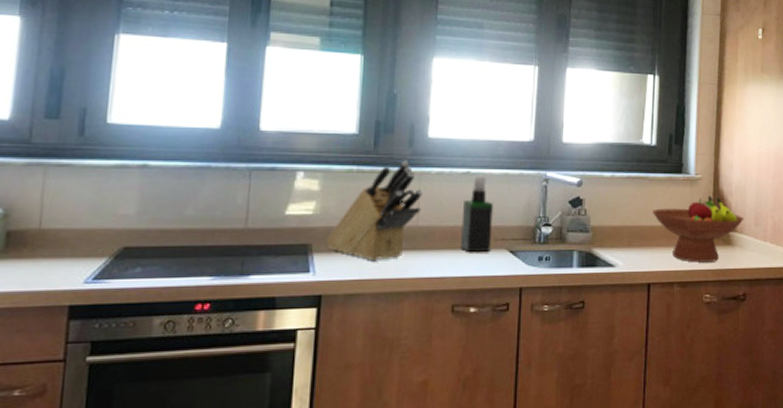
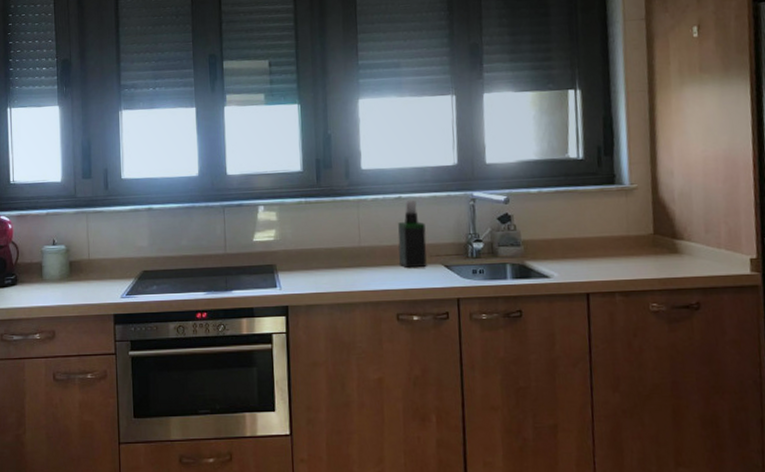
knife block: present [326,160,423,262] -> none [287,190,362,278]
fruit bowl: present [652,196,744,263] -> none [585,204,692,272]

